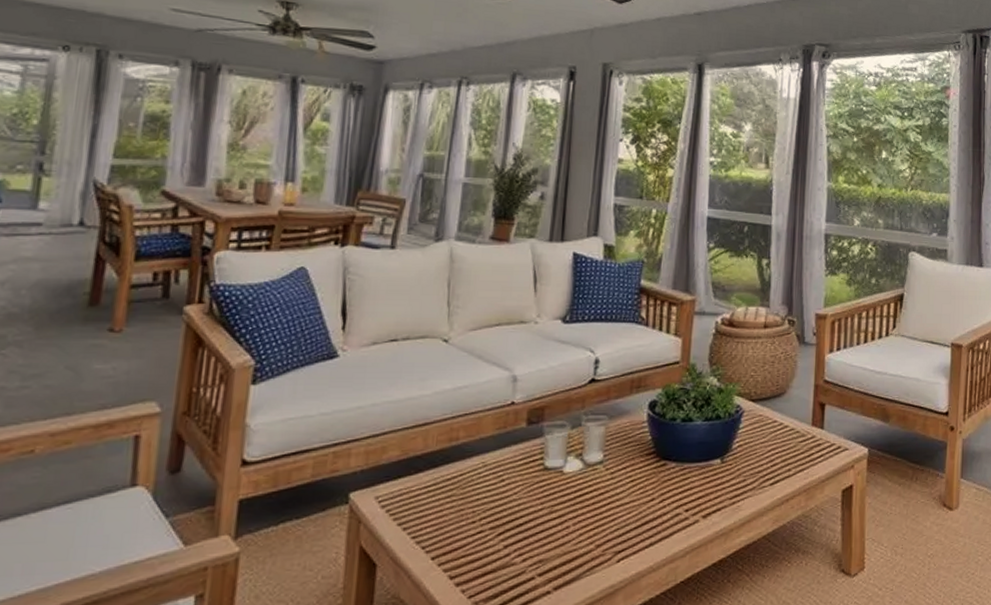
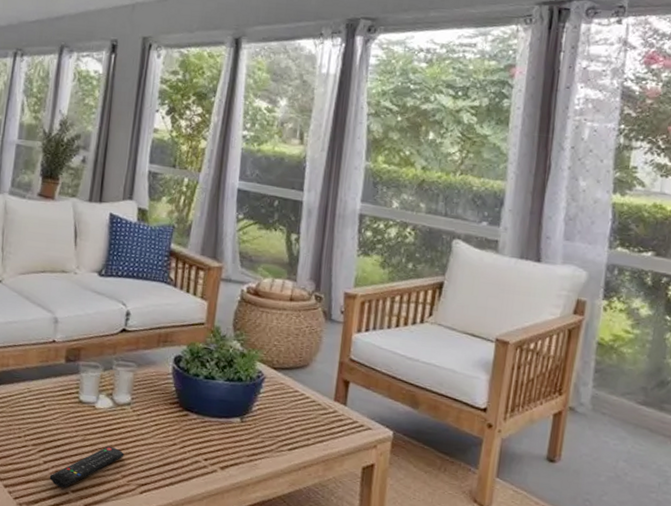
remote control: none [511,514,598,574] -> present [49,446,124,488]

